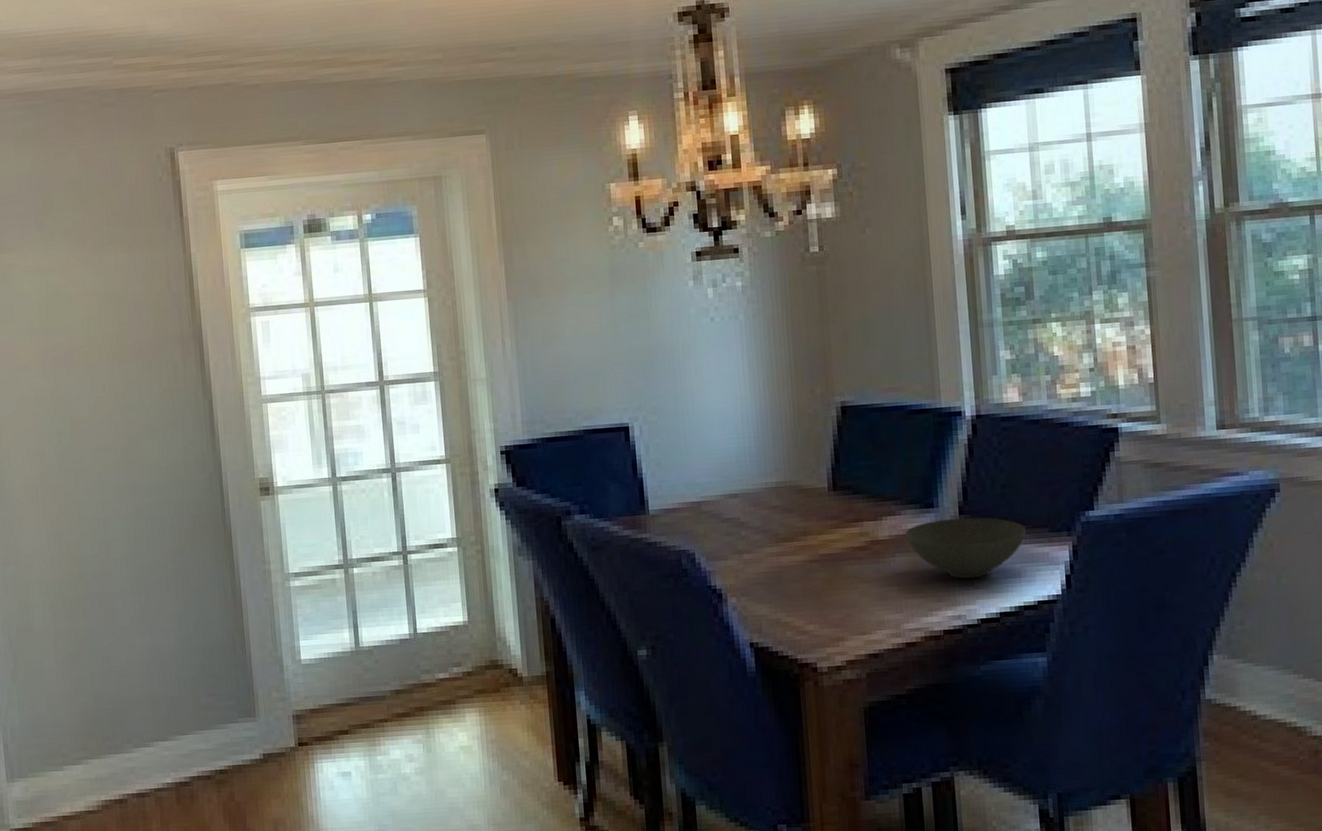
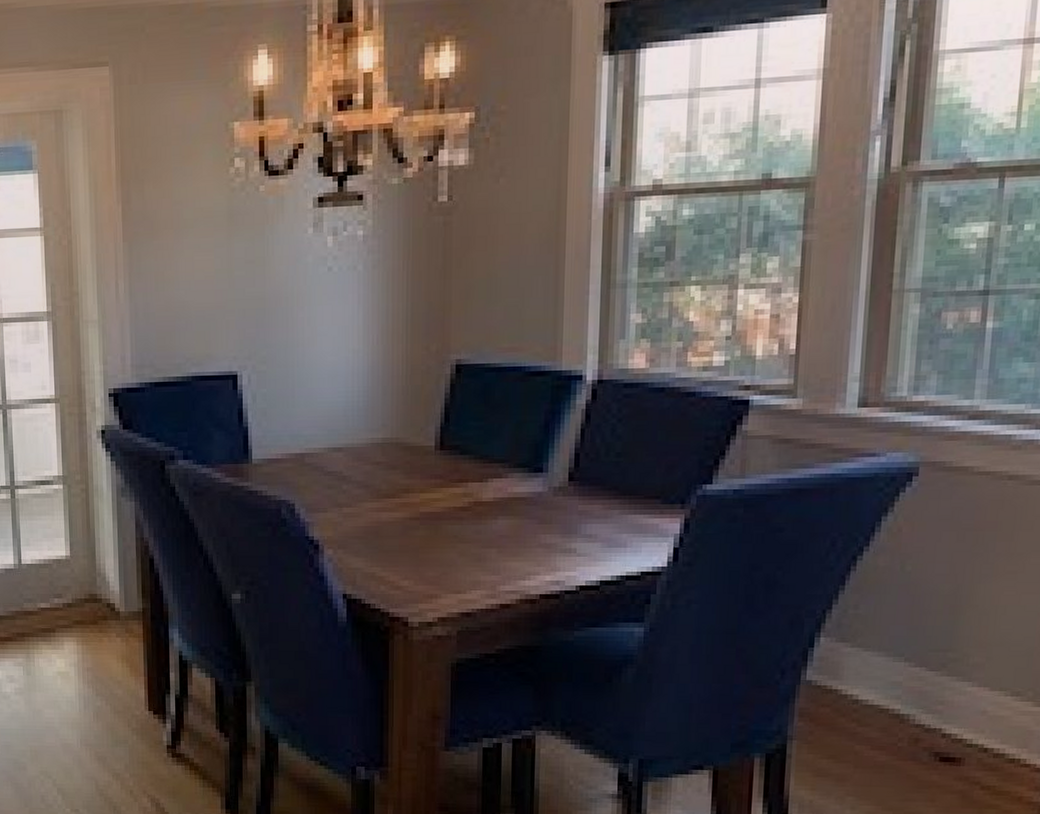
bowl: present [905,517,1026,579] -> none [510,484,637,546]

